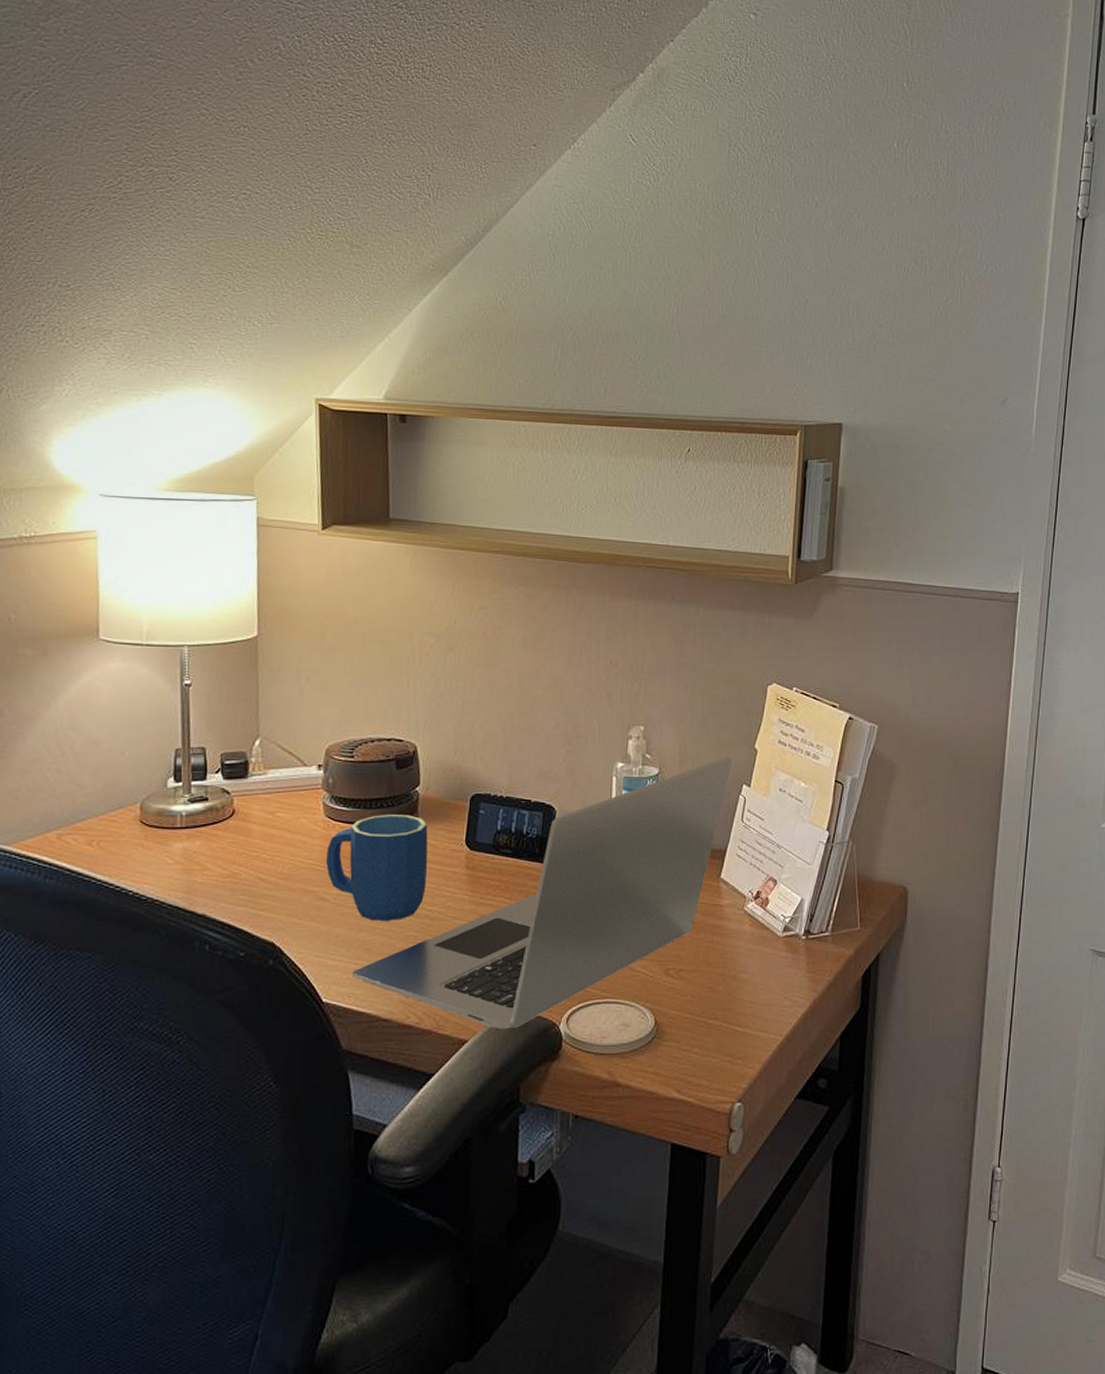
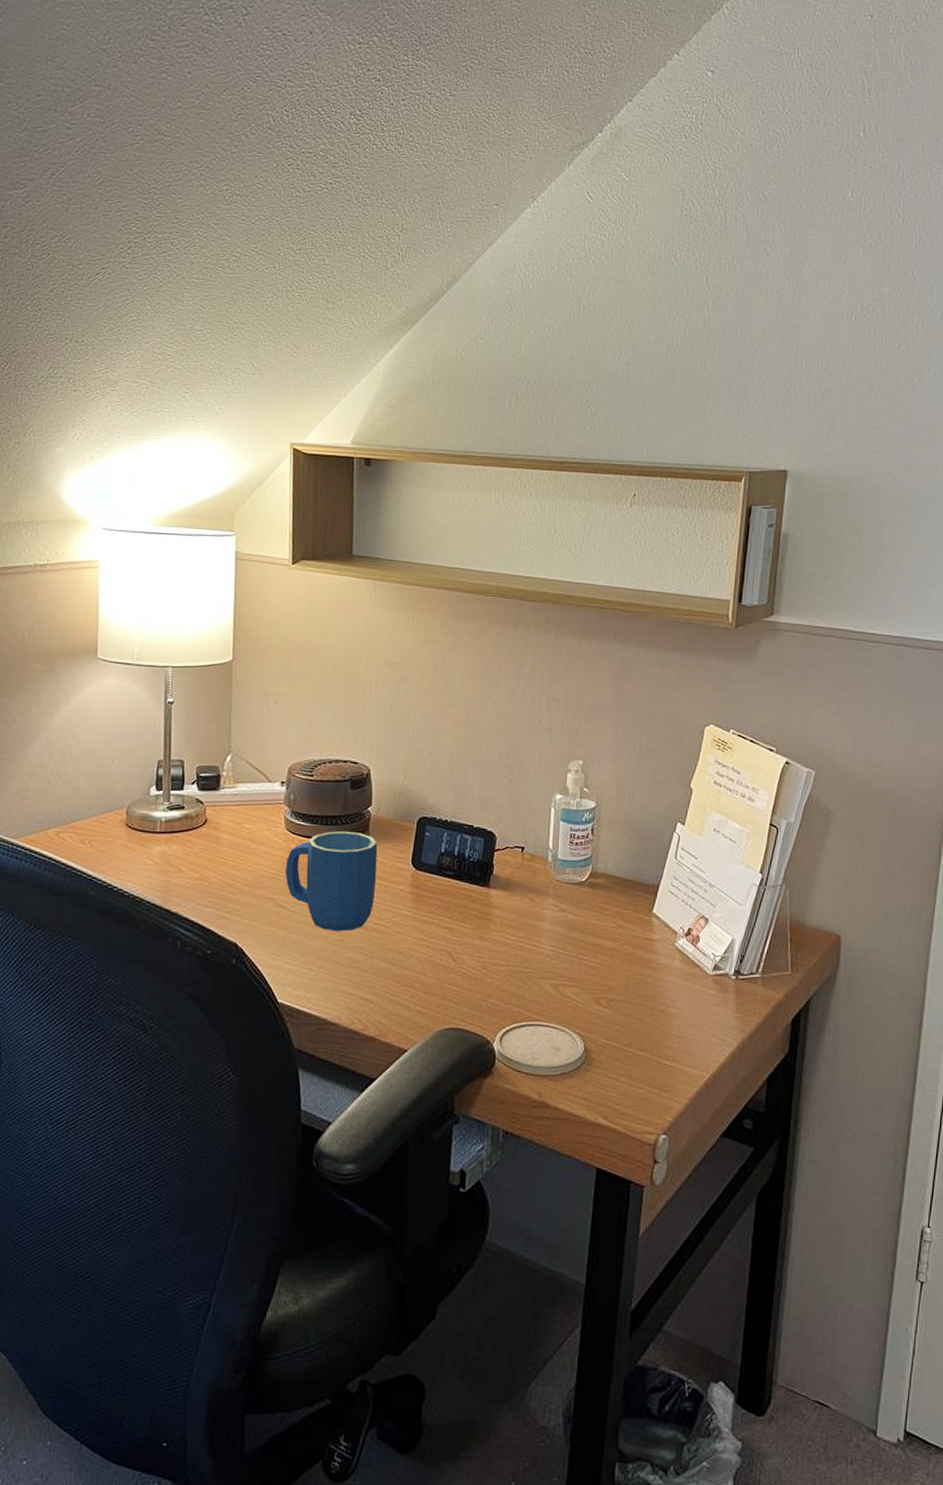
laptop: present [352,757,733,1030] -> none [305,795,668,1043]

